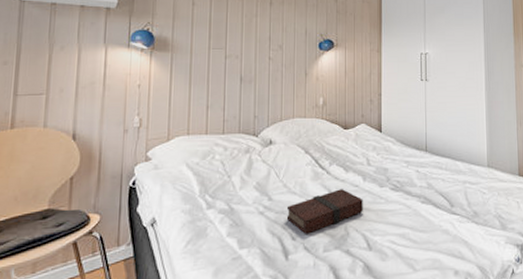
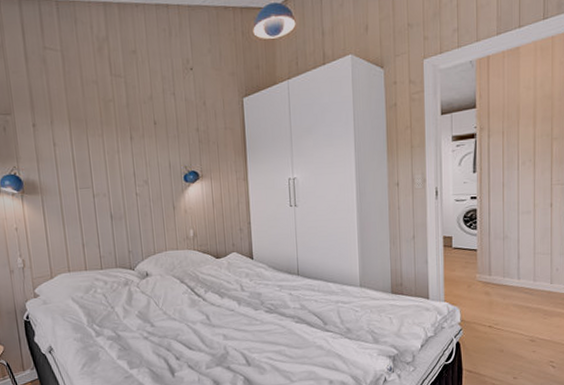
book: present [286,189,363,234] -> none [168,313,240,355]

